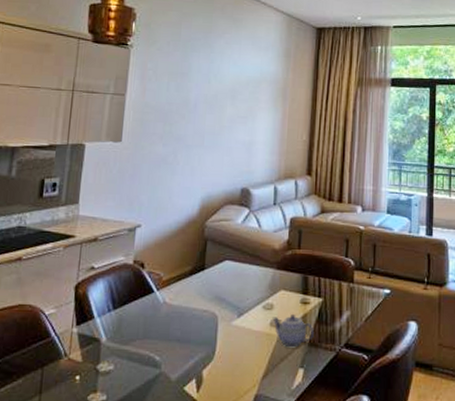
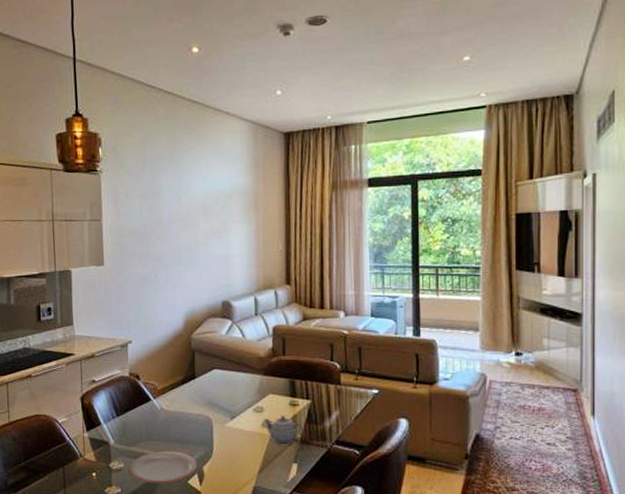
plate: none [118,350,197,390] -> present [129,450,198,484]

